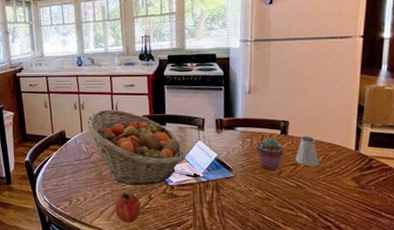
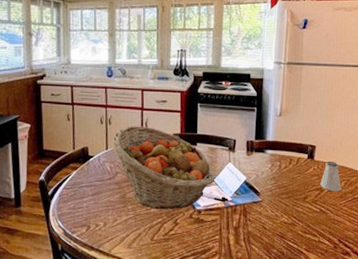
fruit: present [115,193,141,223] -> none [137,217,165,251]
potted succulent: present [255,137,284,170] -> none [283,161,311,195]

